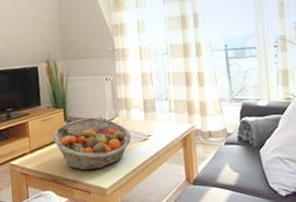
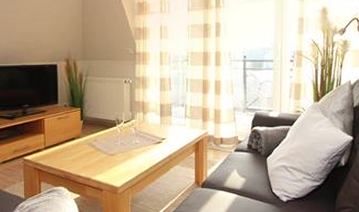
fruit basket: present [52,117,132,171] -> none [68,118,146,169]

